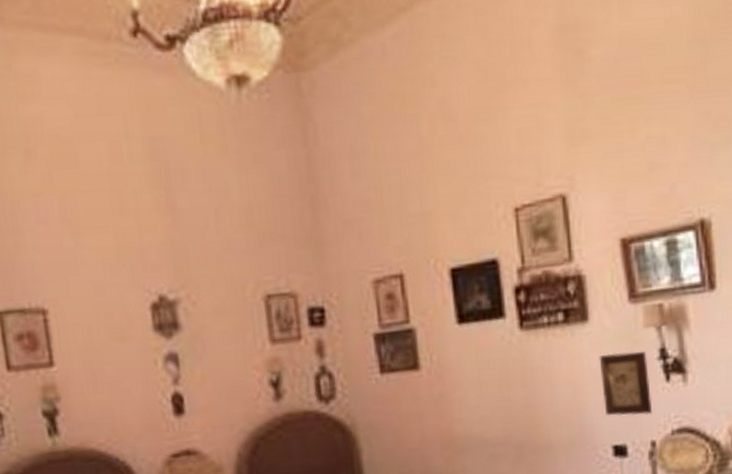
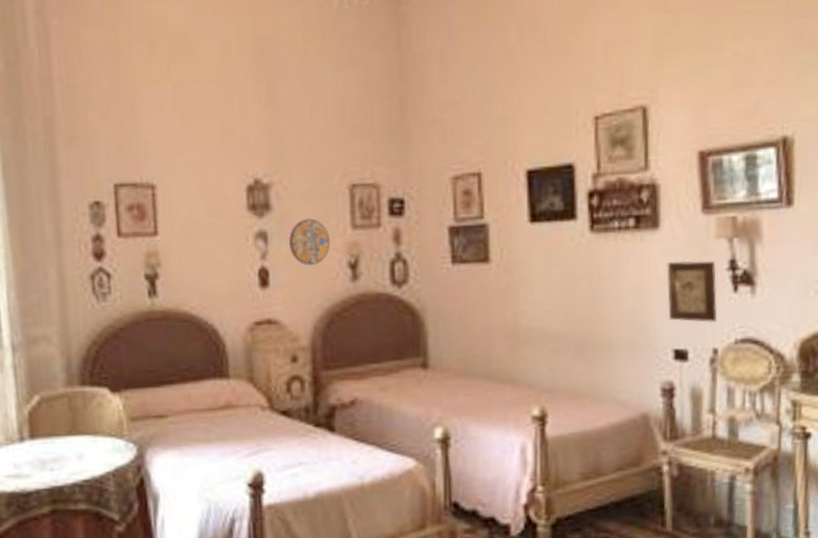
manhole cover: none [202,335,249,387] -> present [289,218,331,265]

